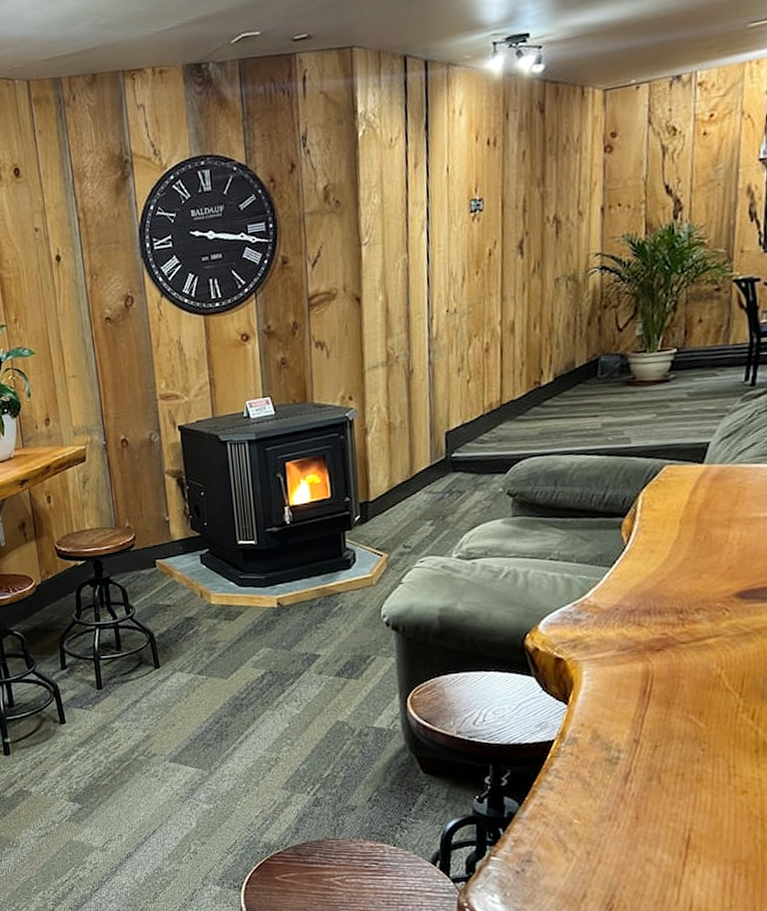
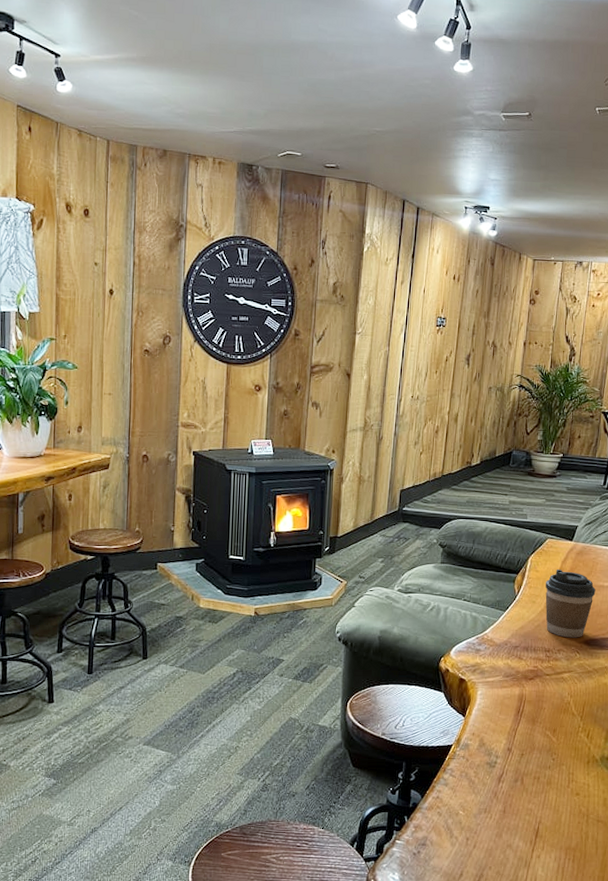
coffee cup: none [668,503,747,592] -> present [545,569,596,638]

